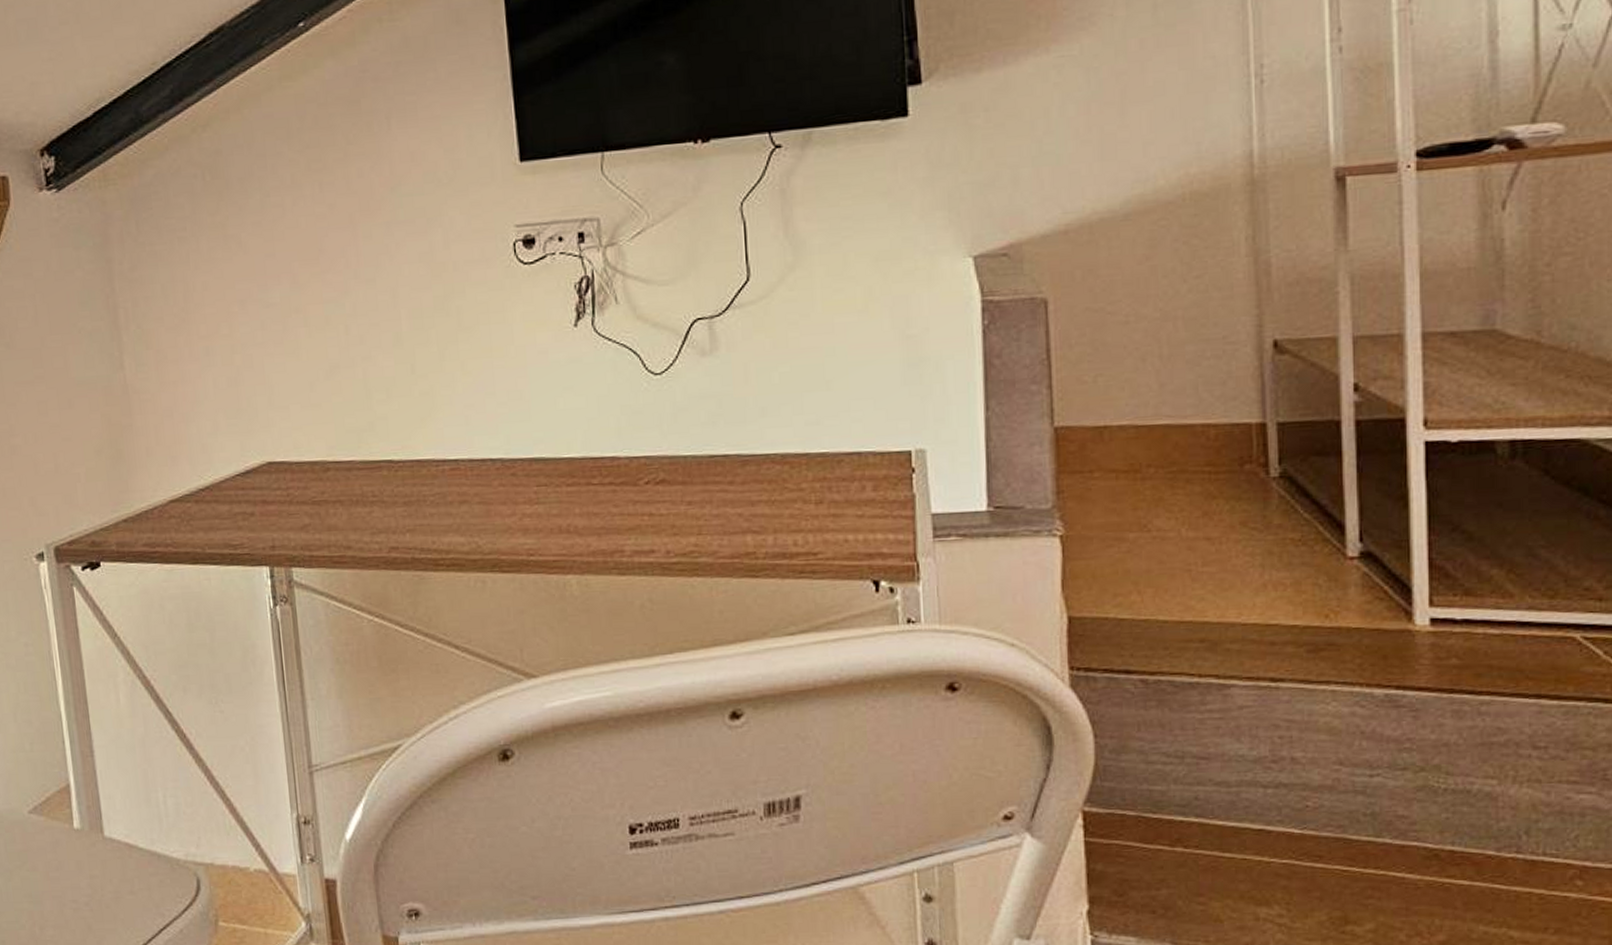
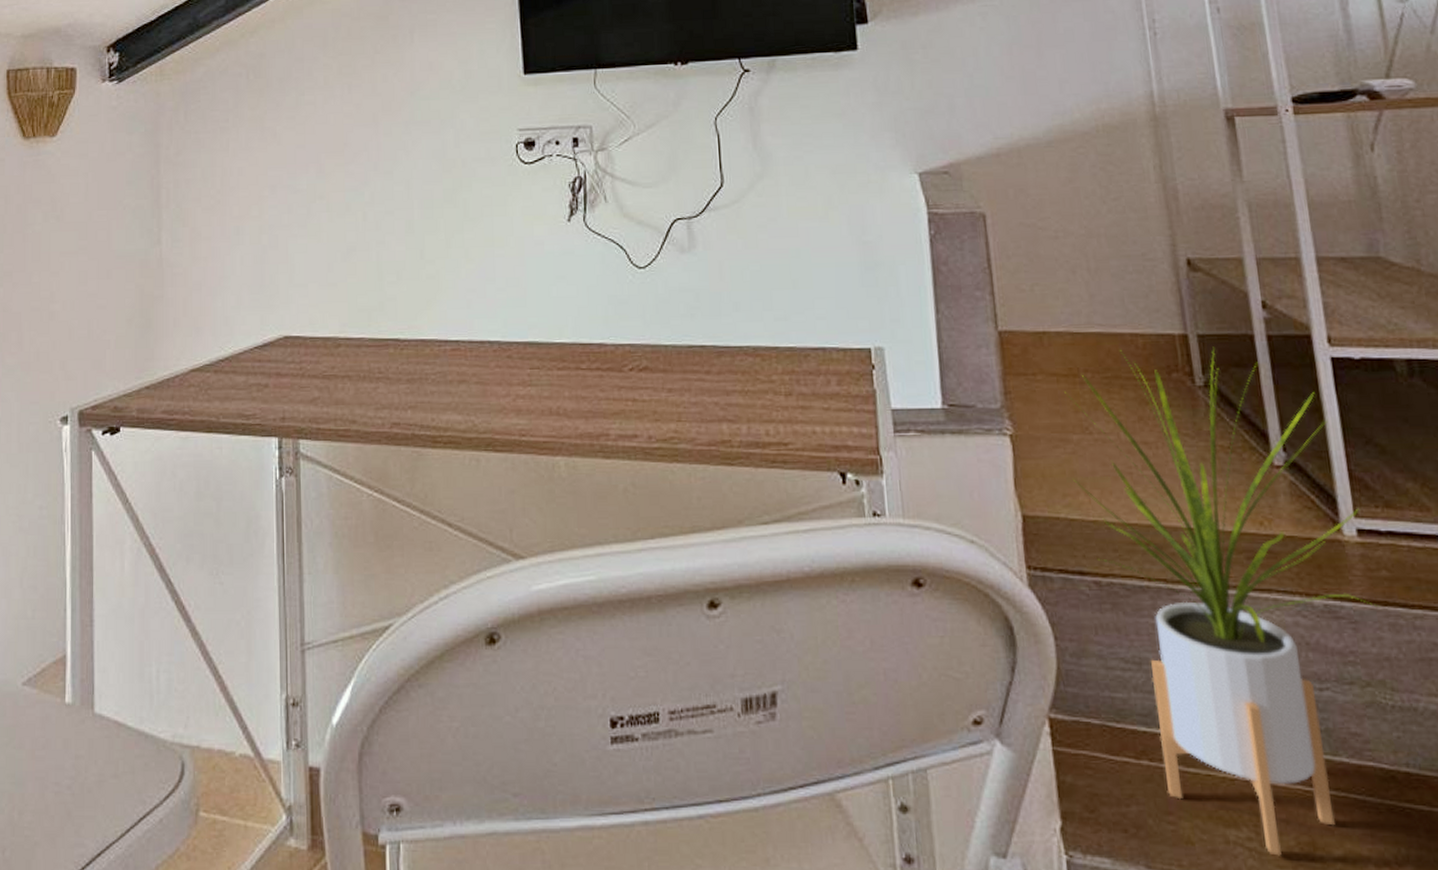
house plant: none [1122,435,1445,930] -> present [1063,346,1380,856]

